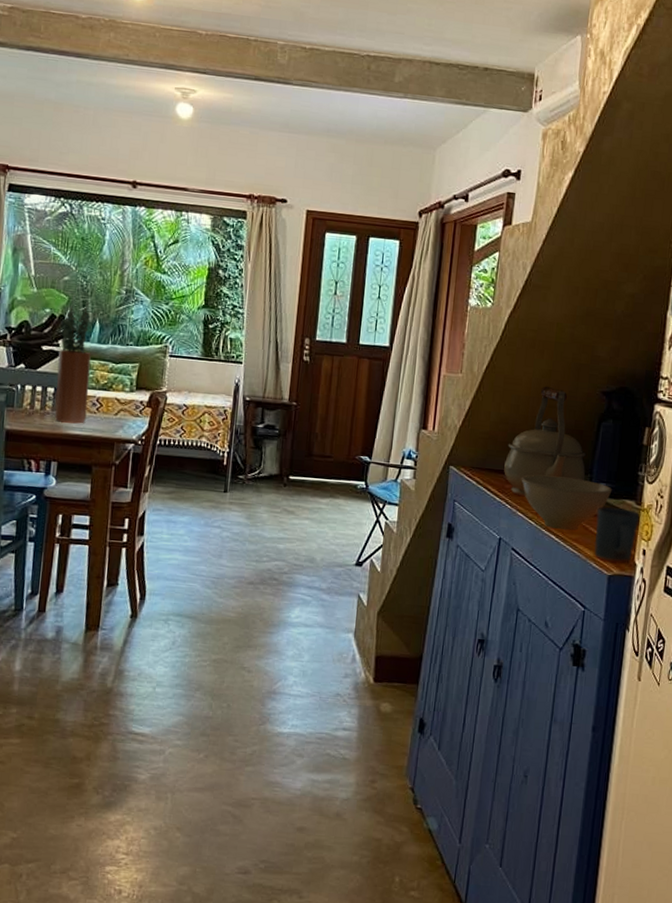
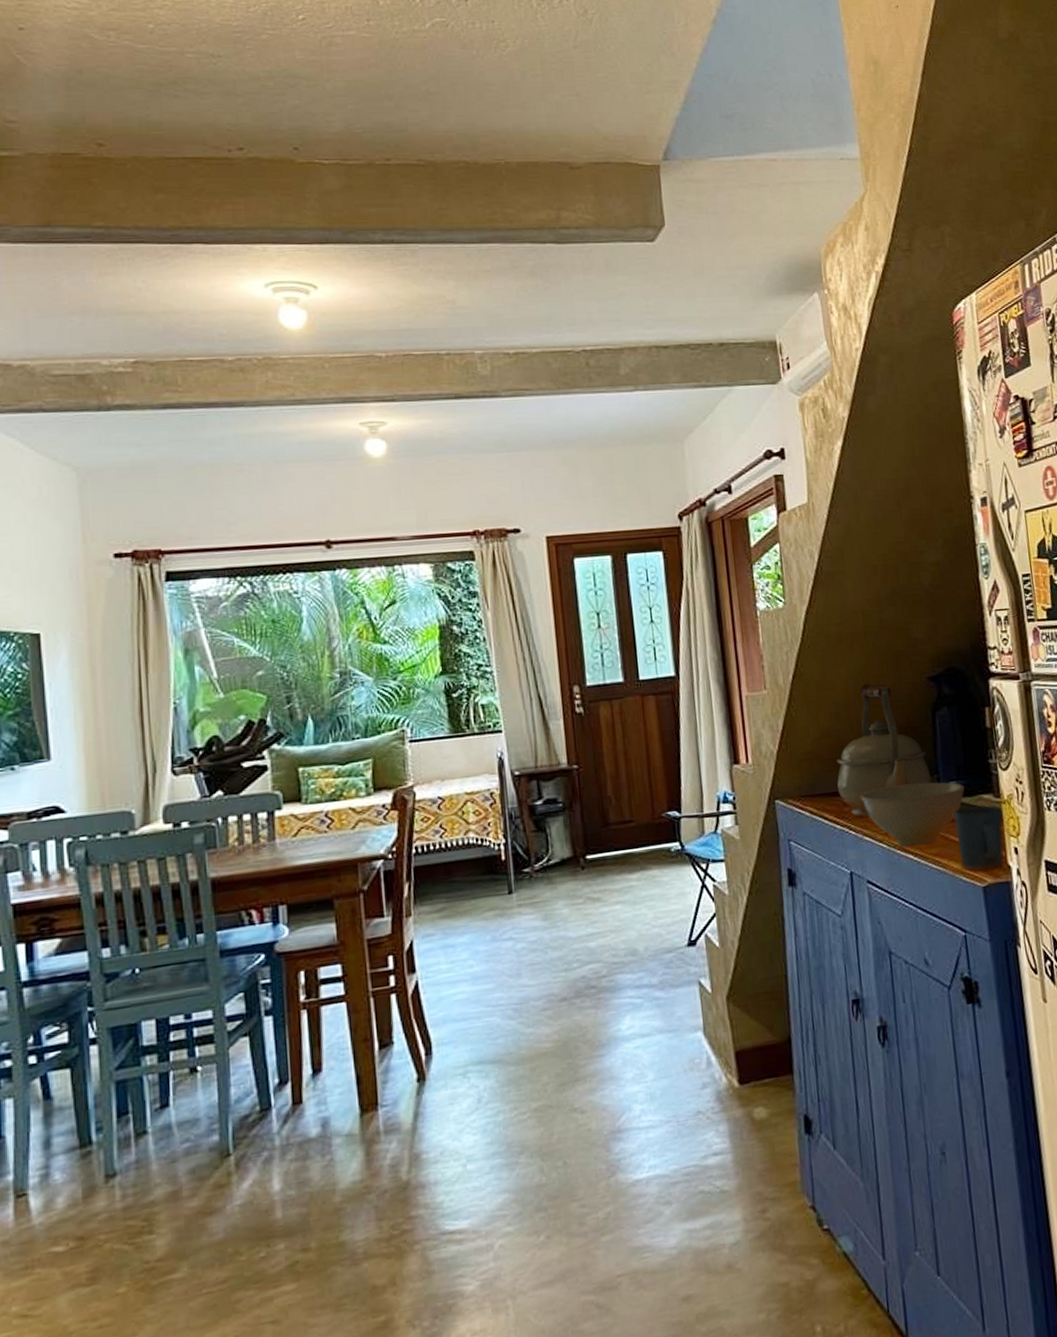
vase: present [54,301,91,424] -> none [263,695,315,854]

